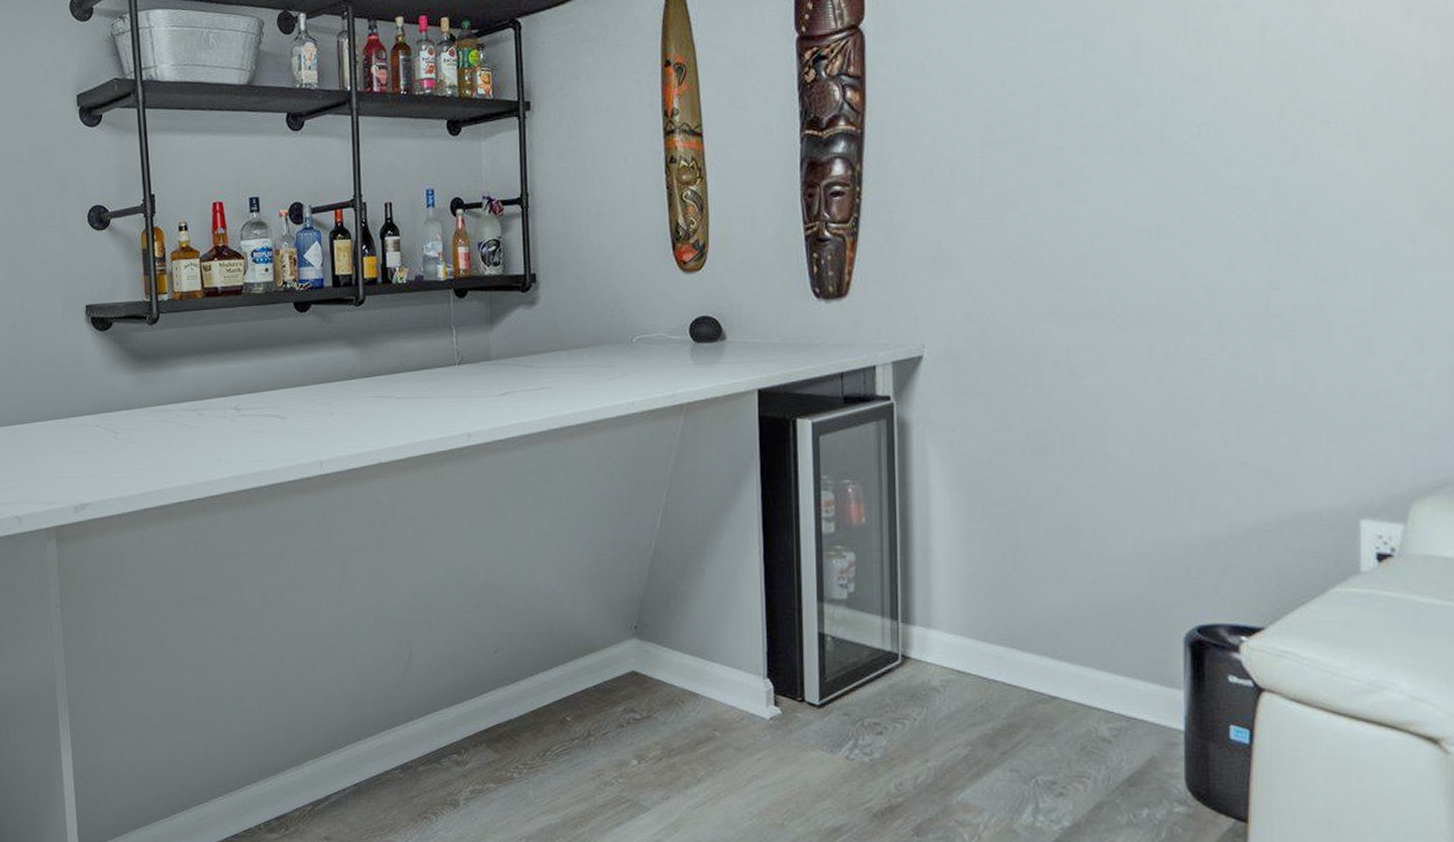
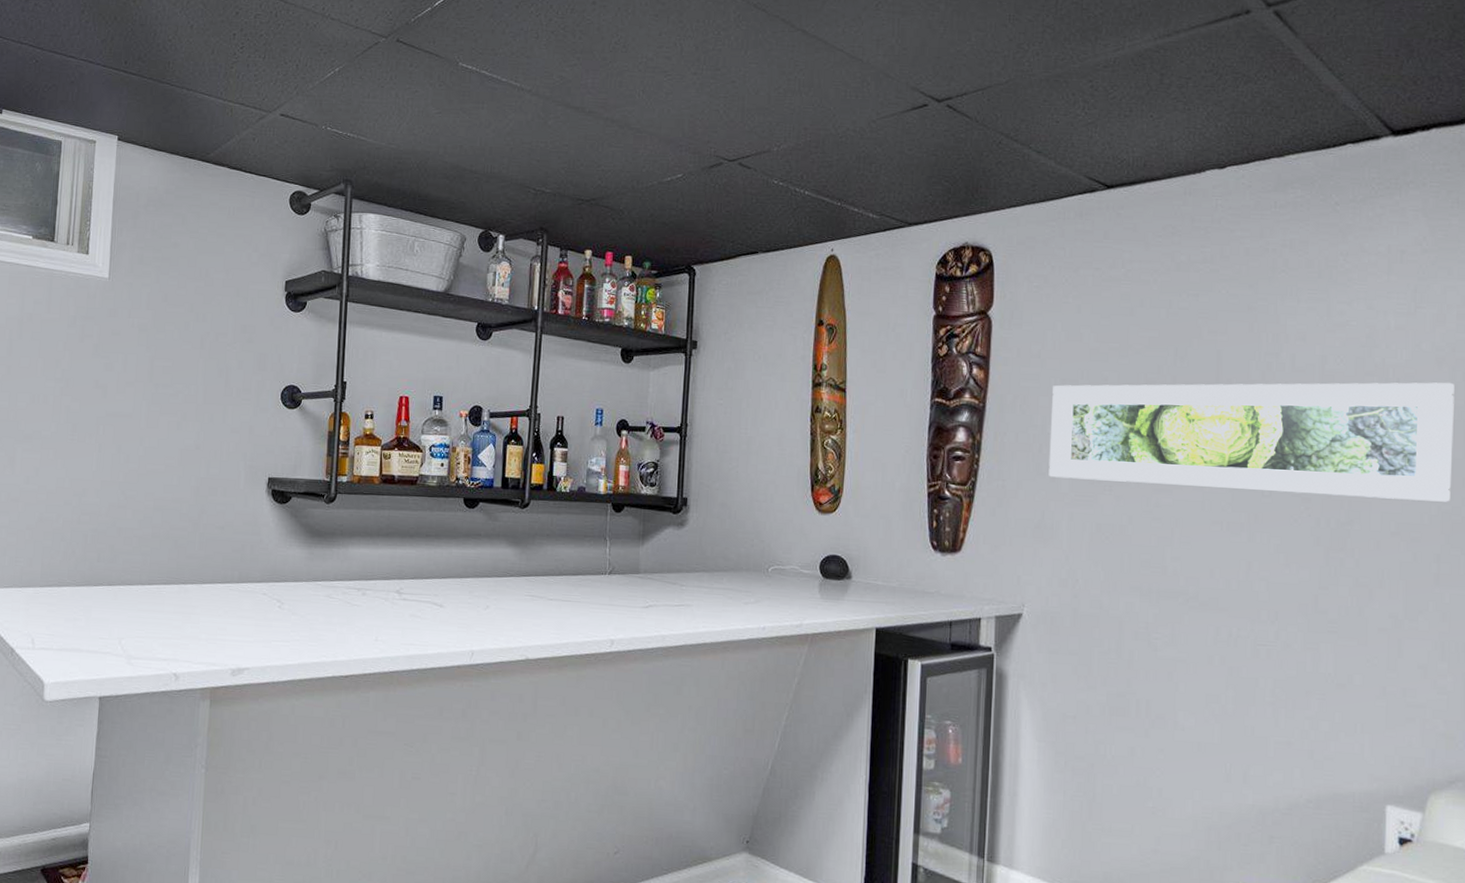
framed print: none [941,34,1428,202] -> present [1048,382,1455,502]

